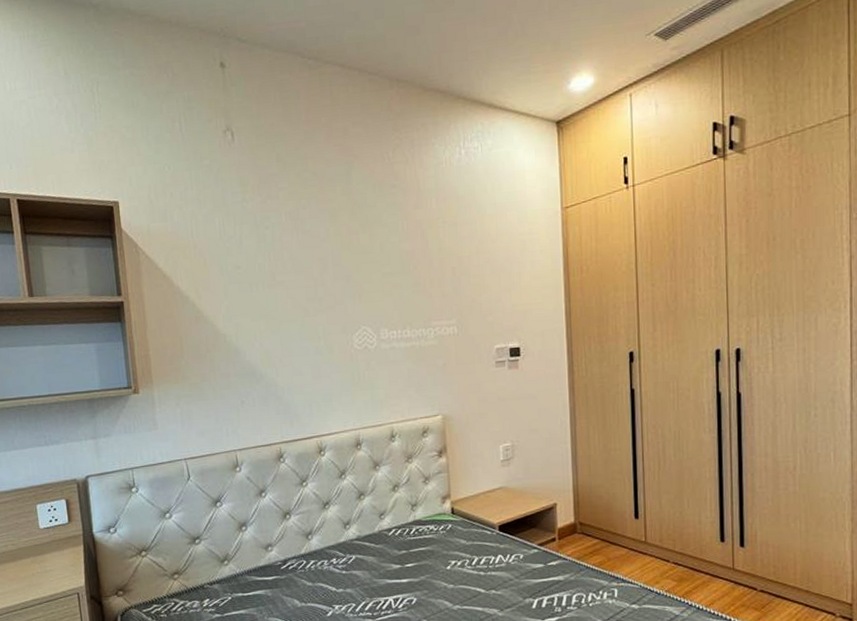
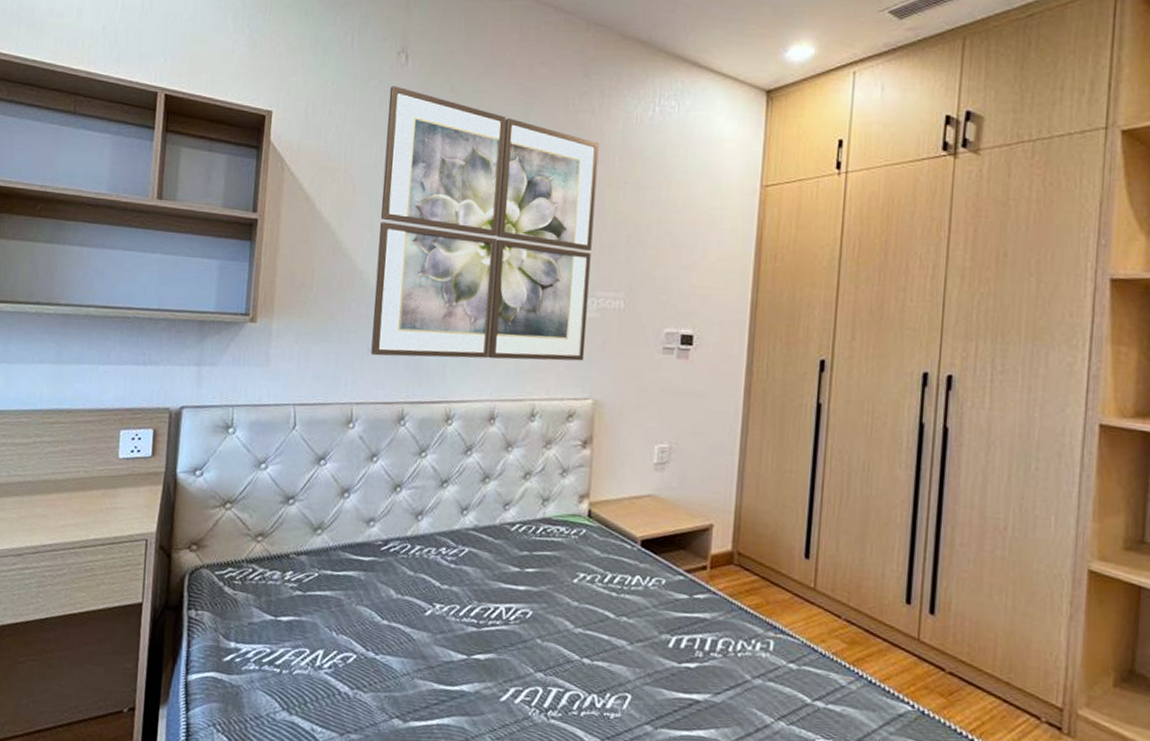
wall art: none [222,162,430,406] -> present [371,86,600,362]

